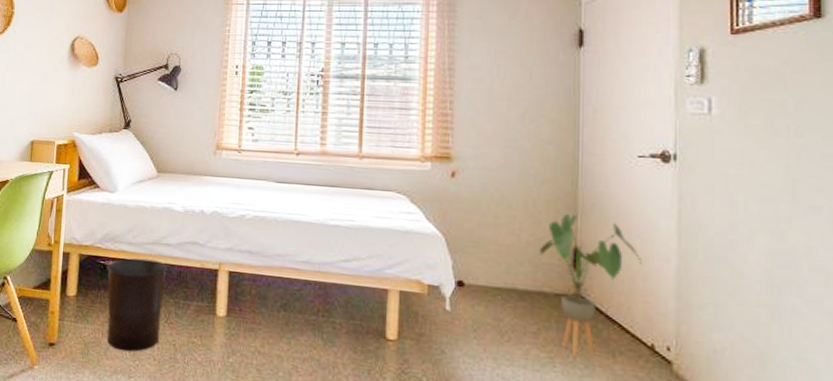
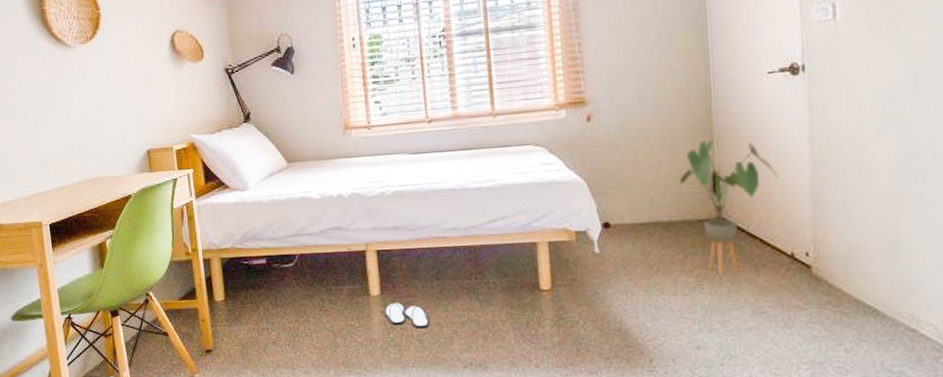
waste bin: present [106,258,167,351] -> none [251,251,316,344]
slippers: none [227,326,270,359] -> present [384,302,429,329]

